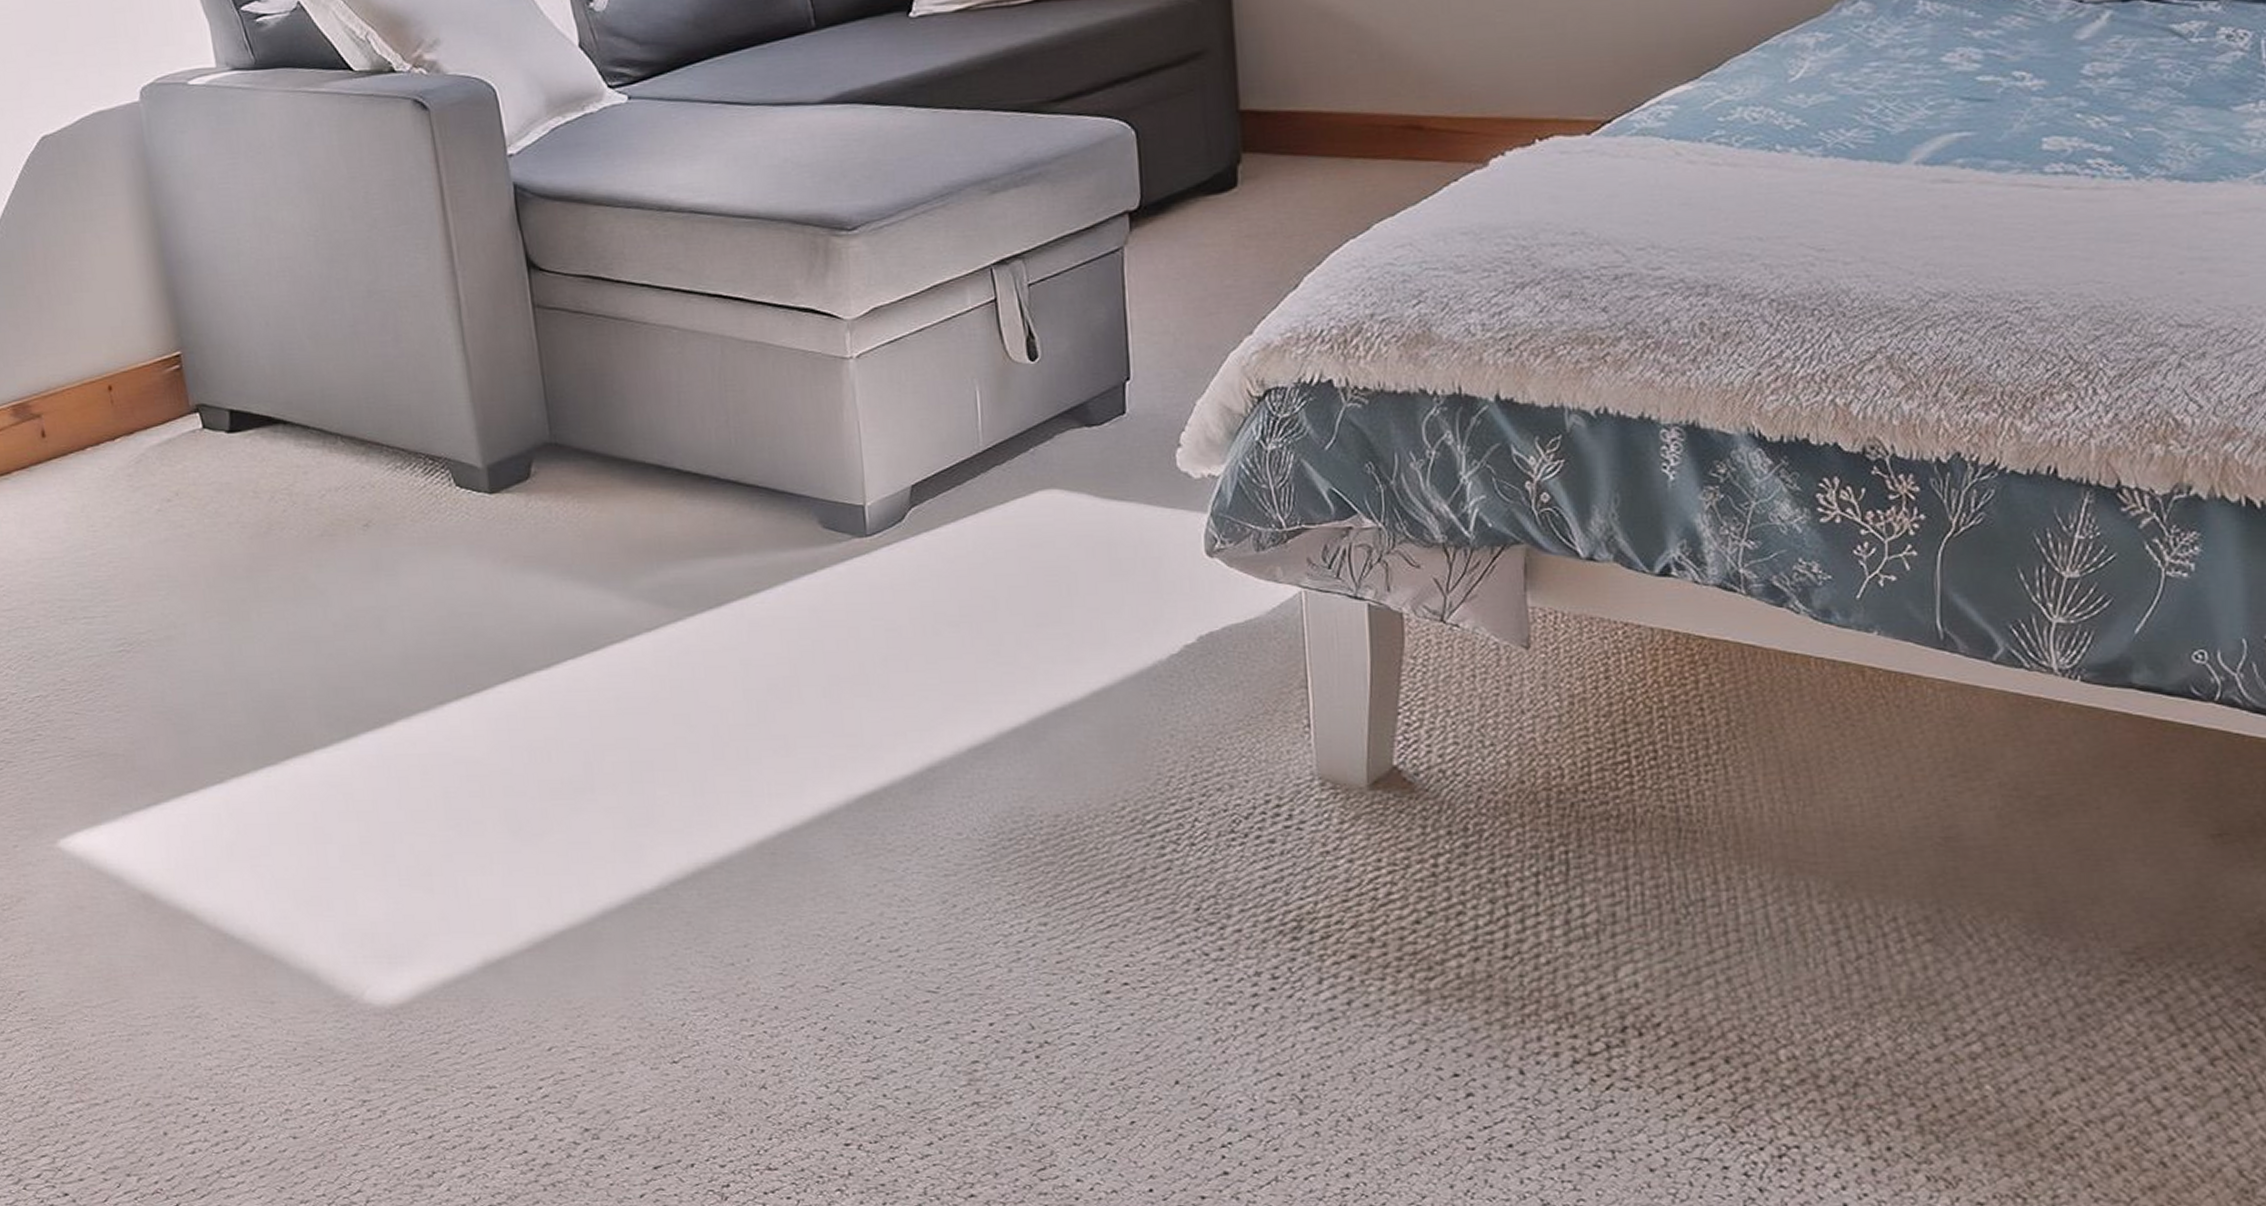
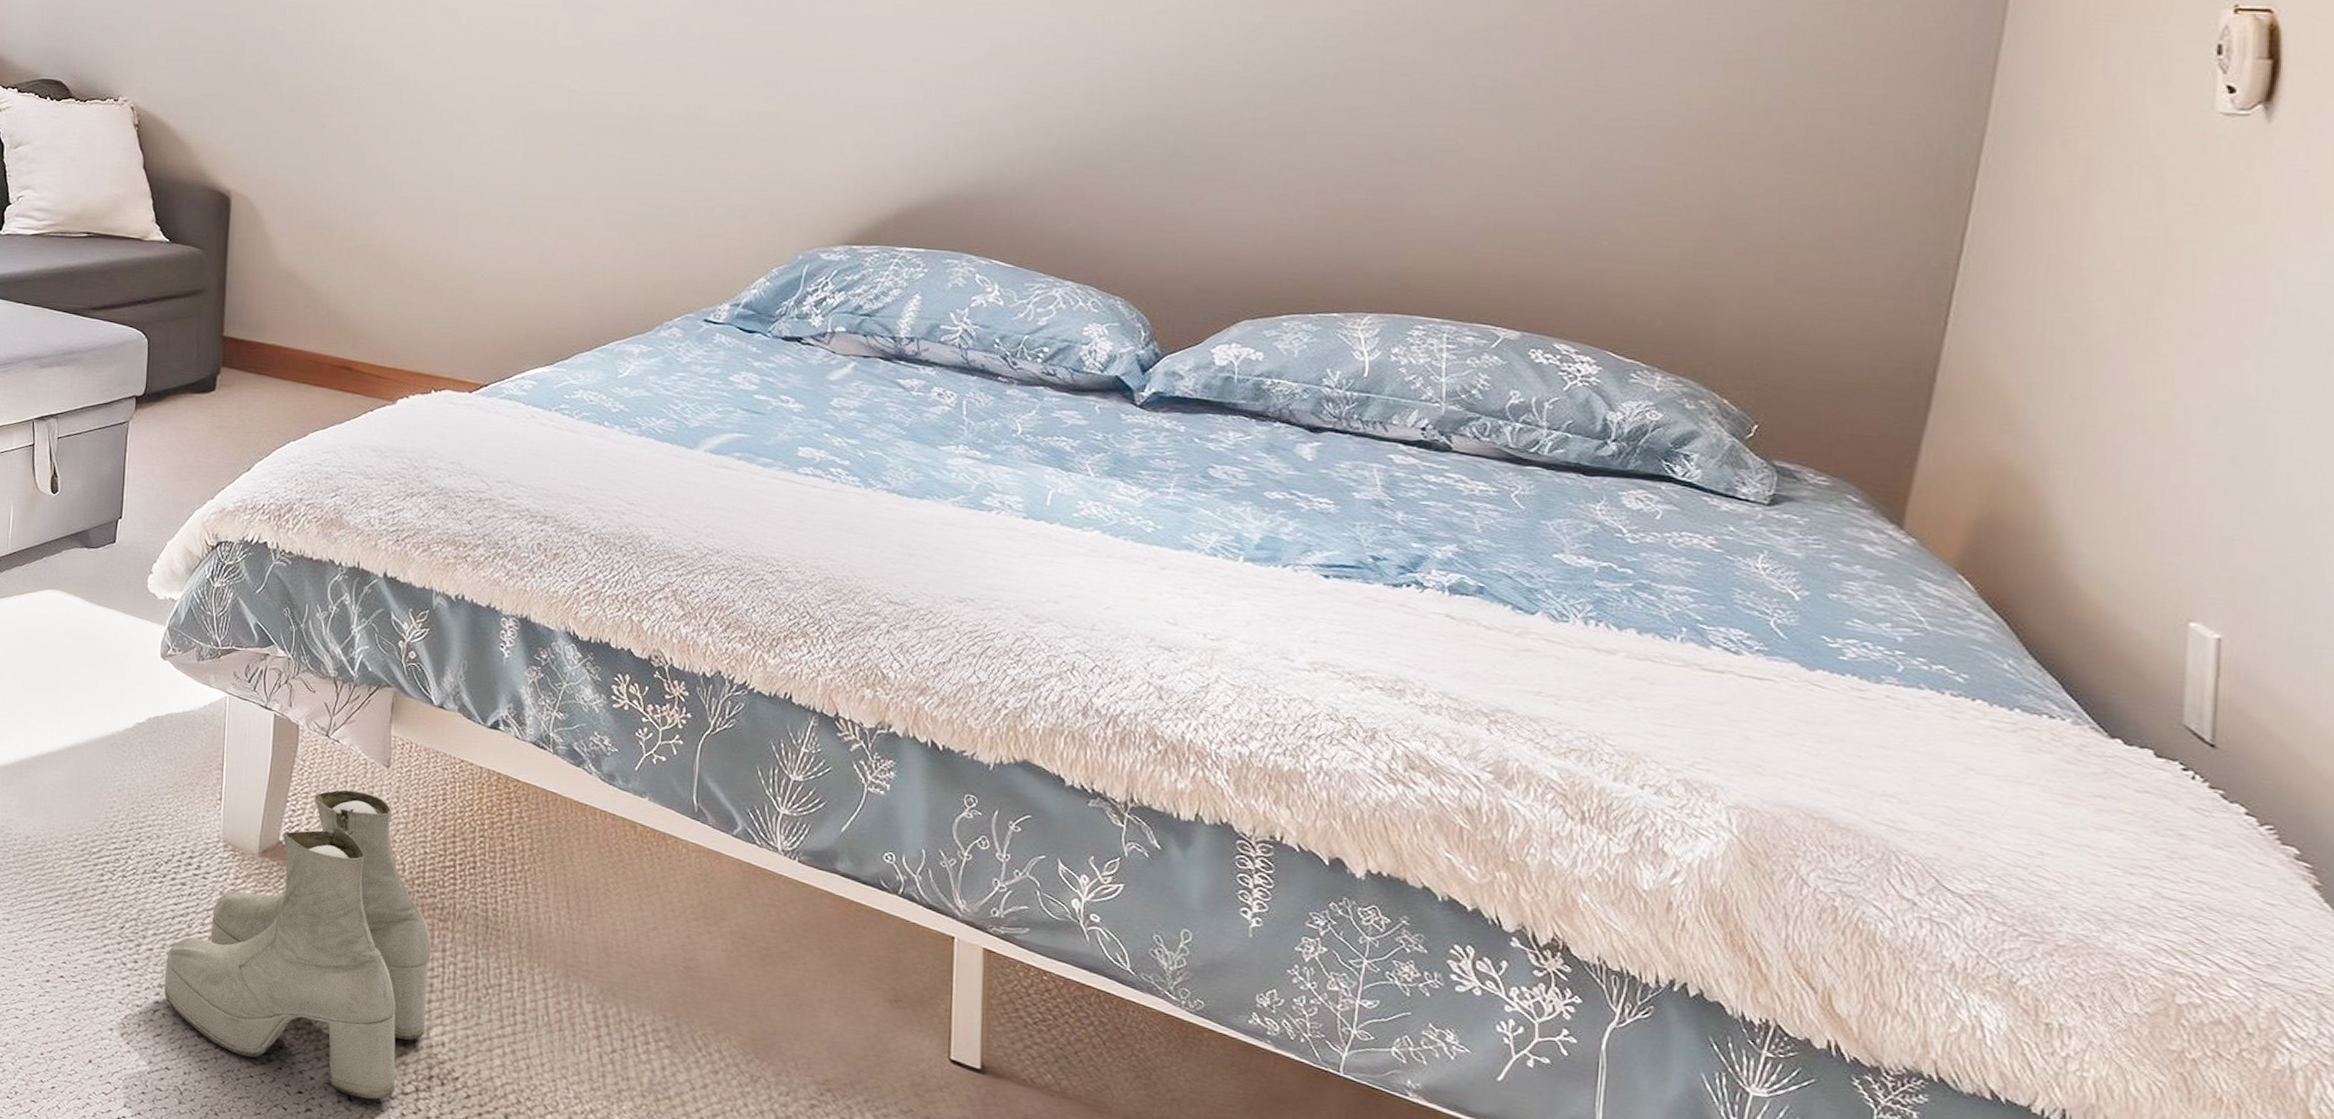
boots: none [1261,685,1610,1069] -> present [164,789,431,1100]

